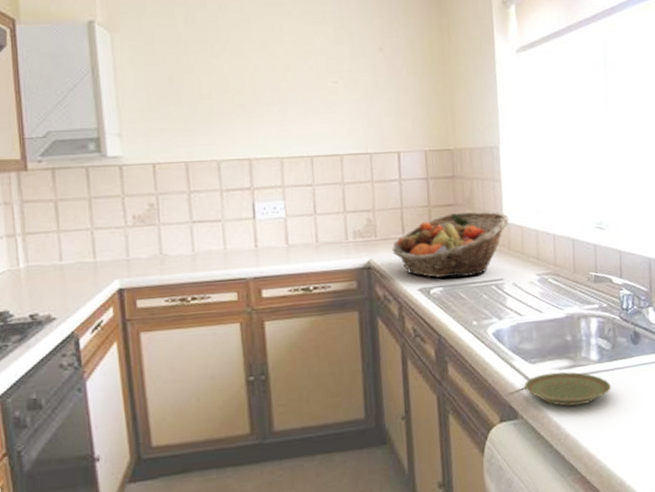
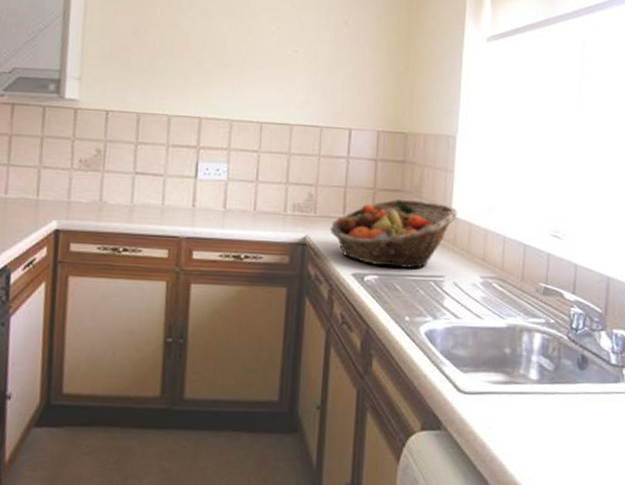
plate: present [524,371,612,406] -> none [452,385,549,427]

